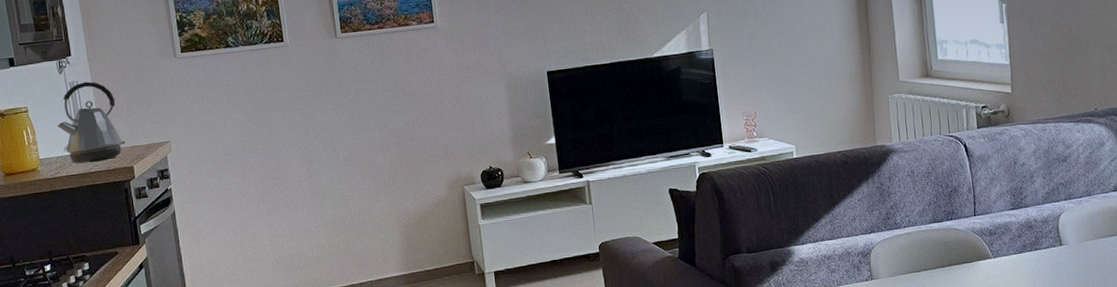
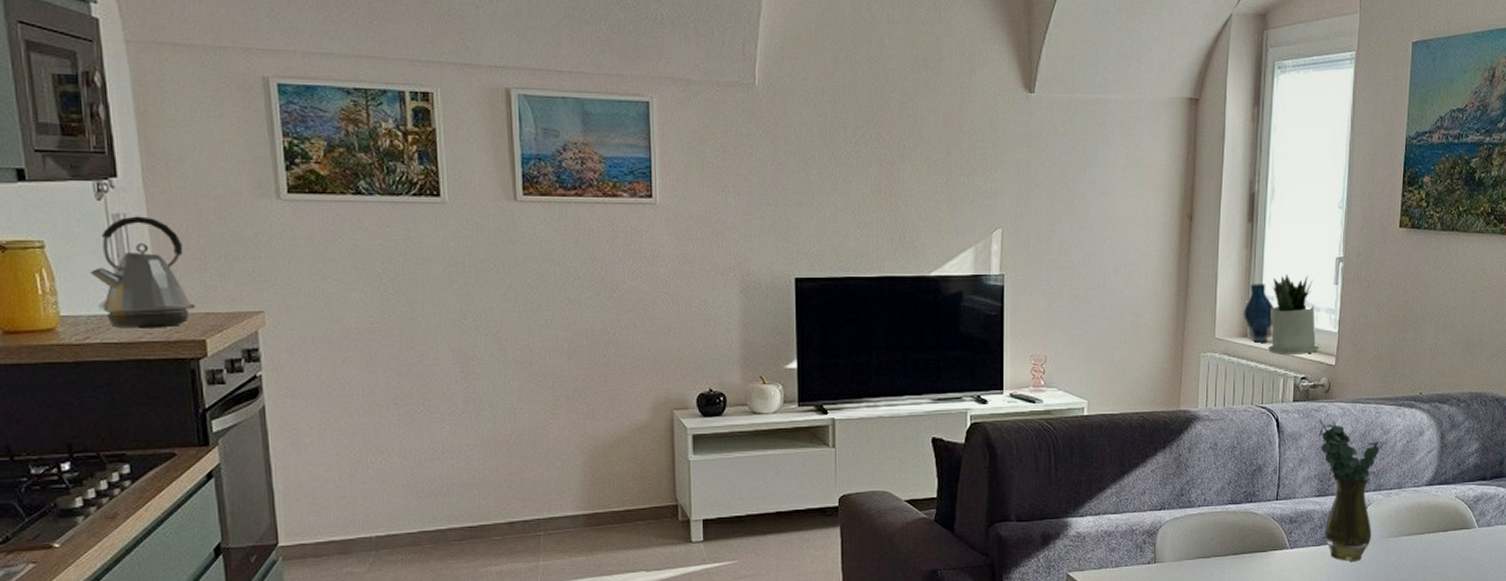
vase: none [921,30,951,82] -> present [1243,284,1274,344]
planter: none [943,18,996,90] -> present [1267,275,1321,356]
vase: none [1004,141,1069,266] -> present [1319,419,1380,562]

